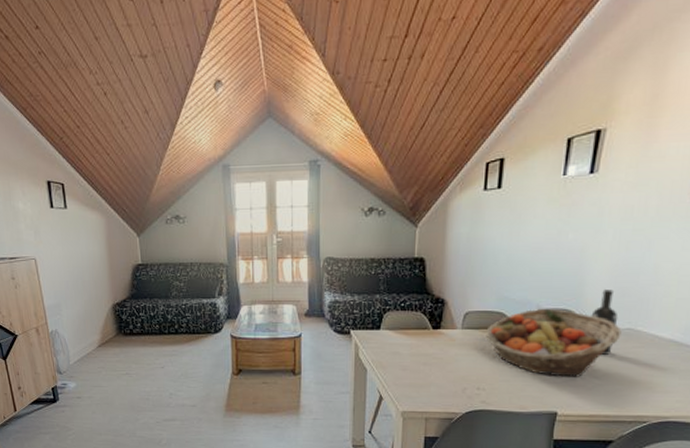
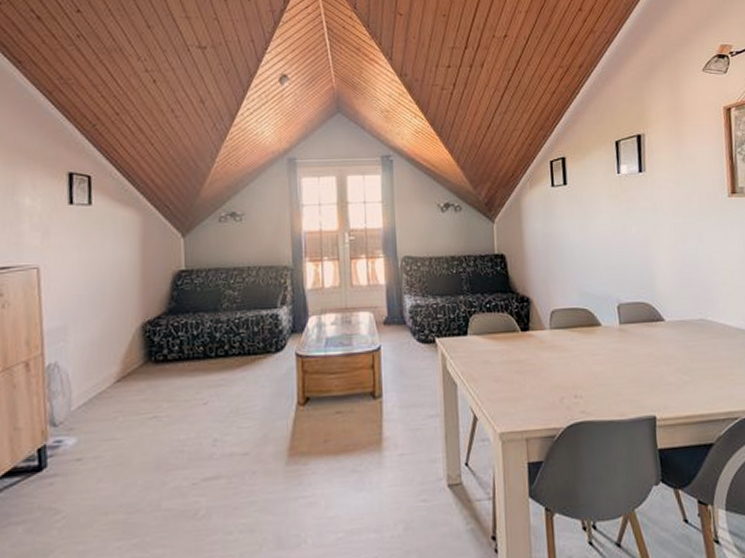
fruit basket: present [486,309,622,377] -> none [574,303,696,376]
wine bottle: present [591,289,618,355] -> none [666,280,692,348]

